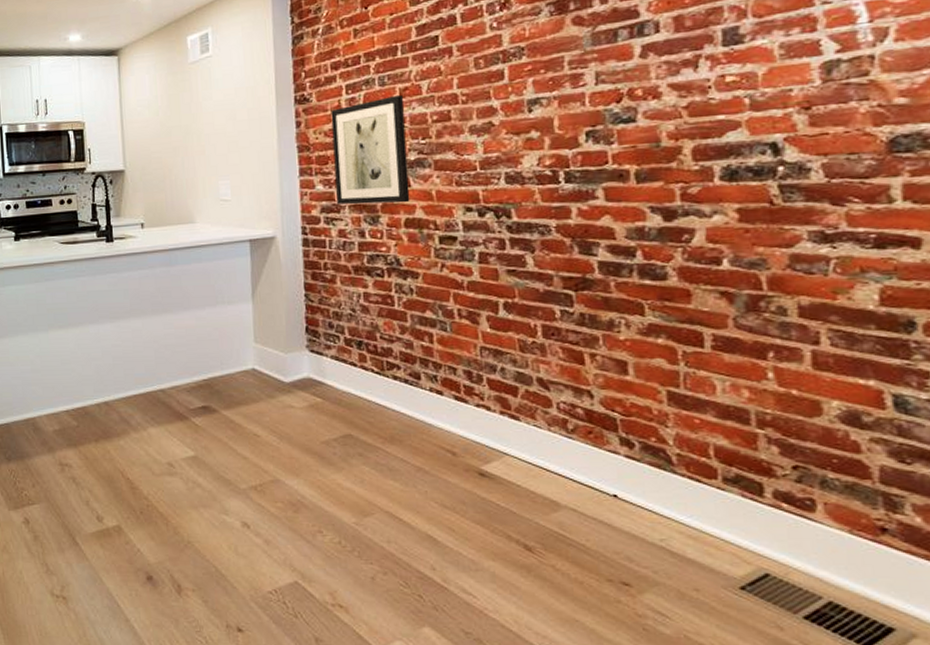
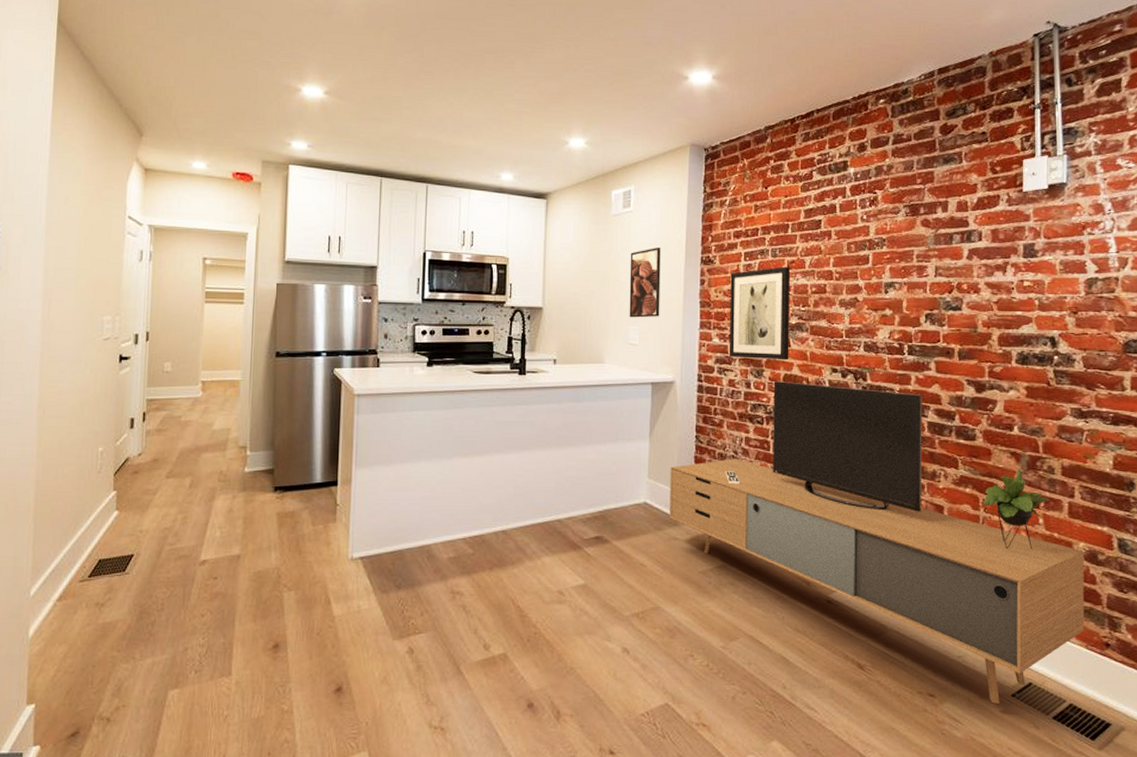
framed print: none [213,91,253,172] -> present [629,246,661,318]
media console: none [278,226,846,597] -> present [670,381,1085,704]

